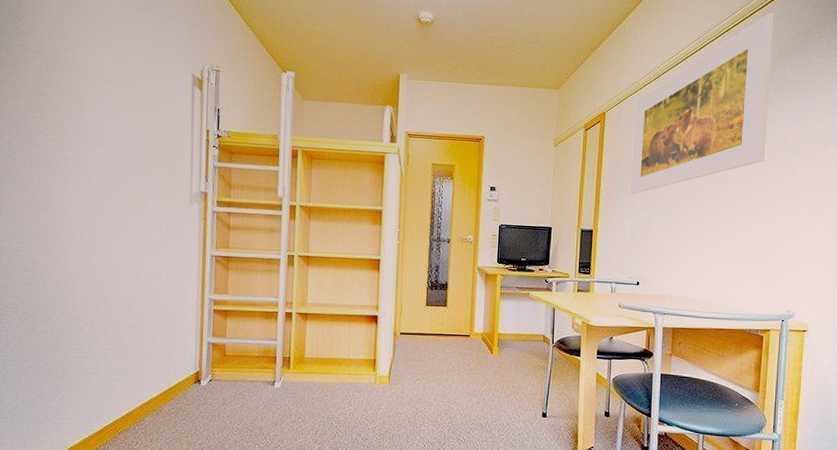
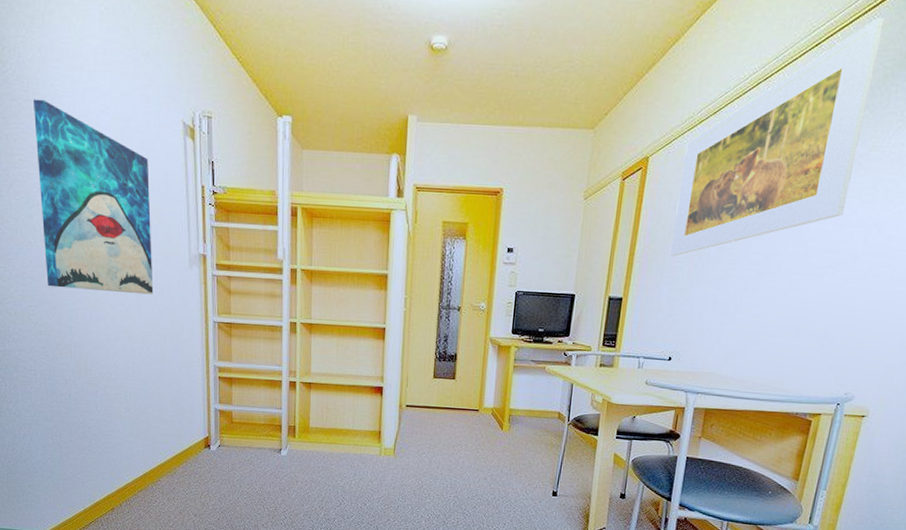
wall art: none [40,50,156,231] -> present [34,99,154,295]

